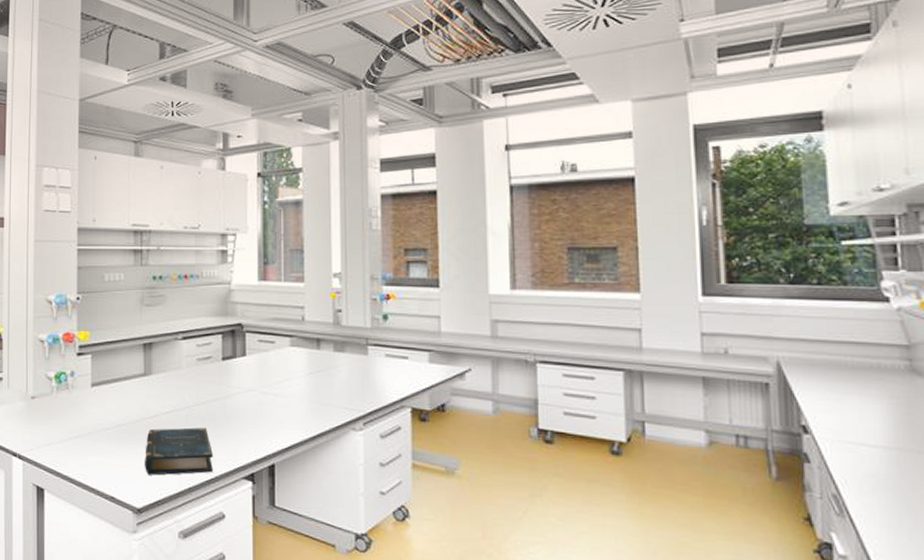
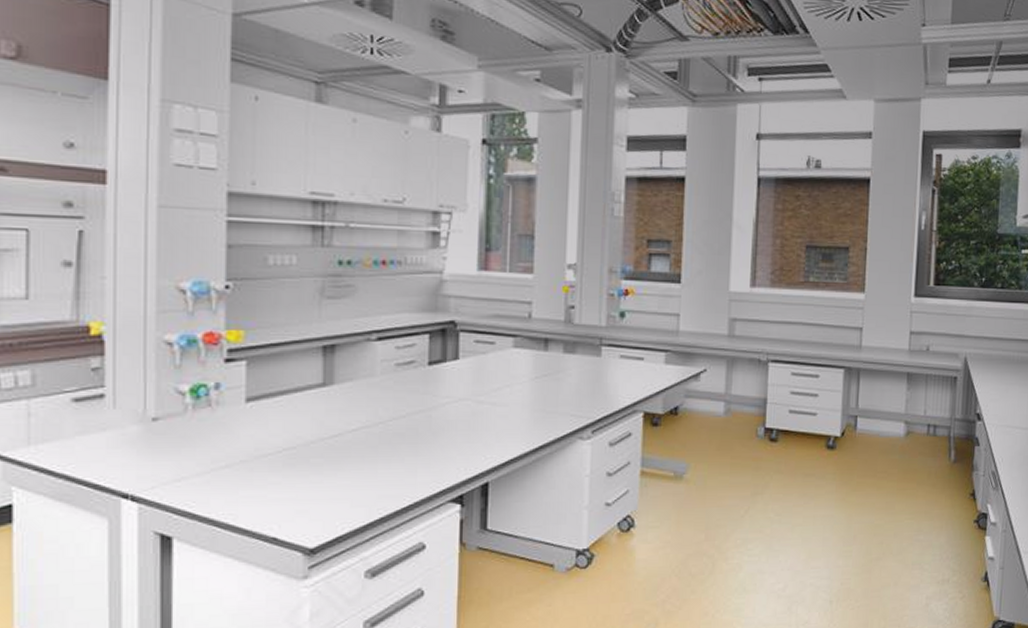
book: present [145,427,213,475] -> none [321,446,412,507]

